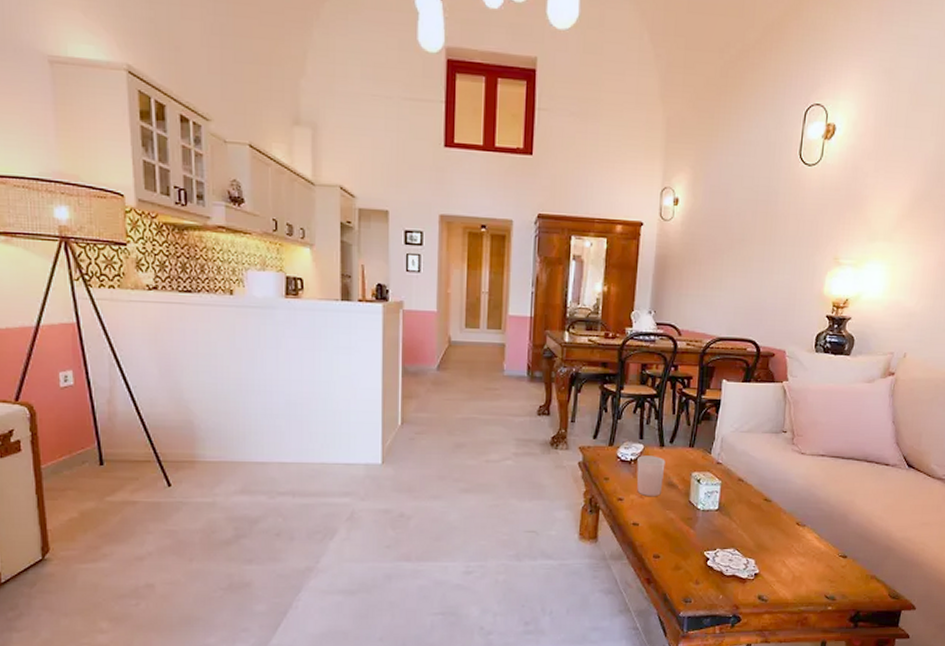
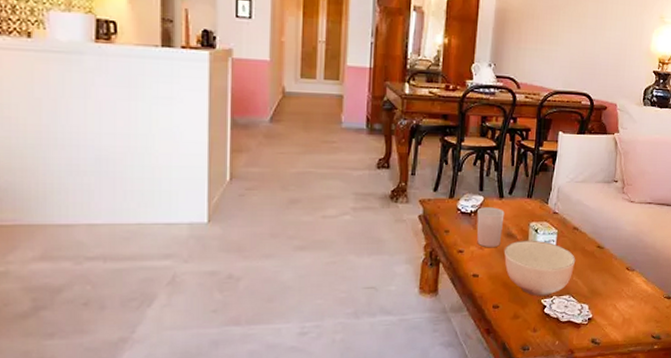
bowl: none [664,490,741,549] -> present [504,240,576,297]

